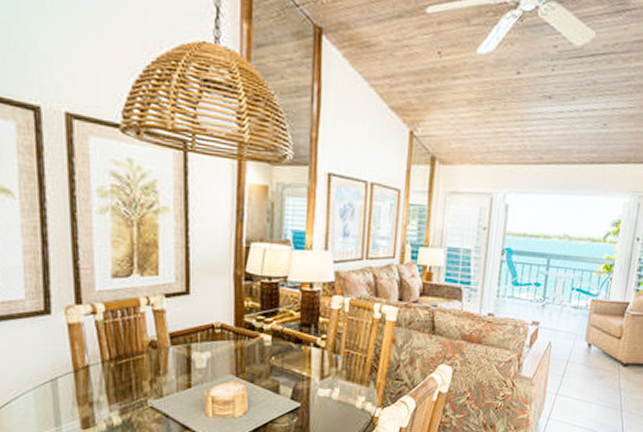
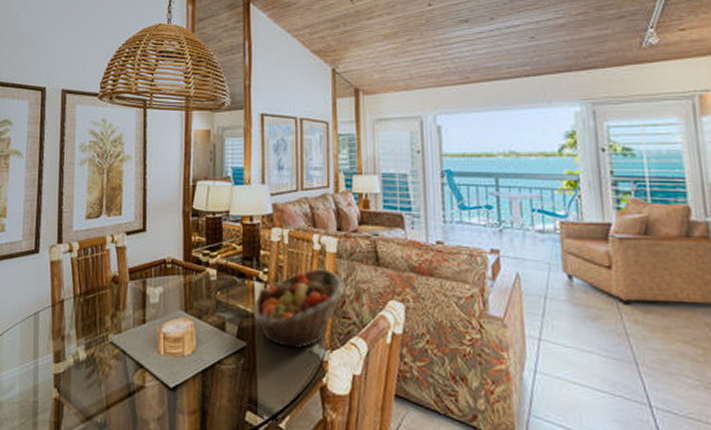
fruit basket: none [308,335,401,408] -> present [253,268,345,350]

